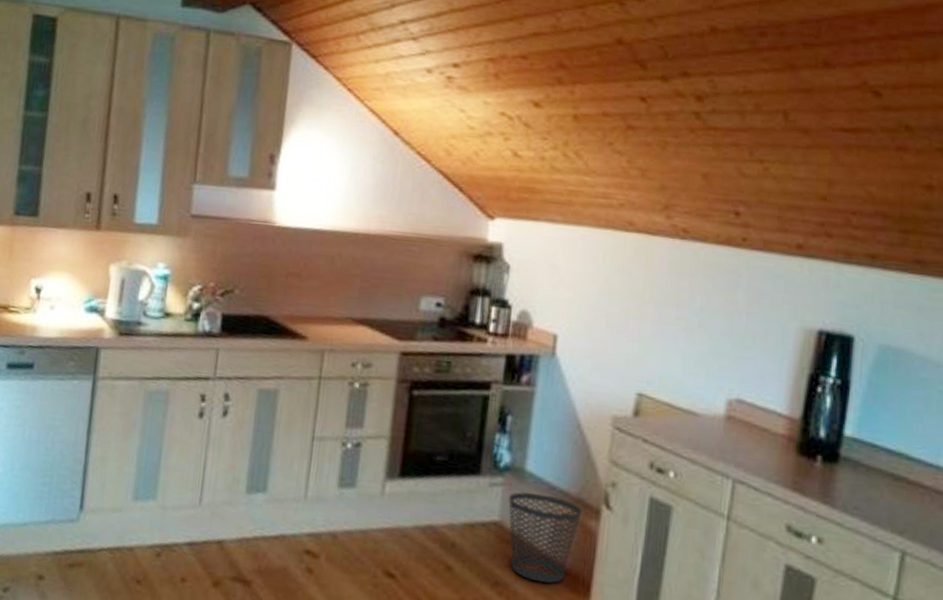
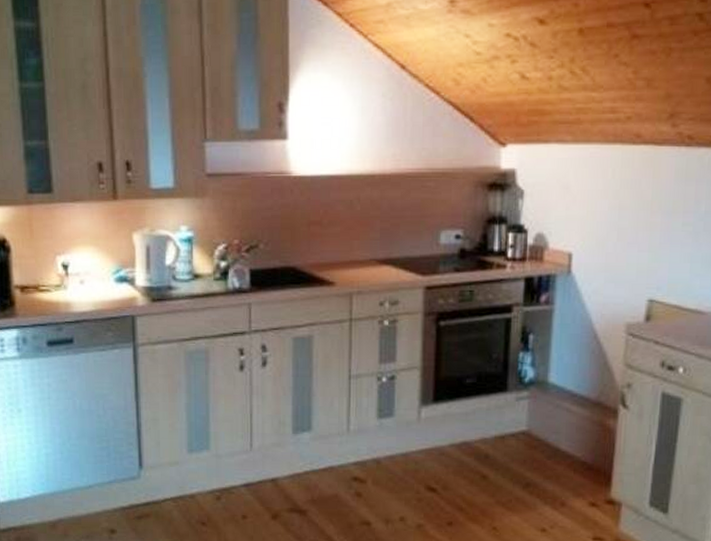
wastebasket: present [508,492,582,584] -> none [534,401,601,479]

